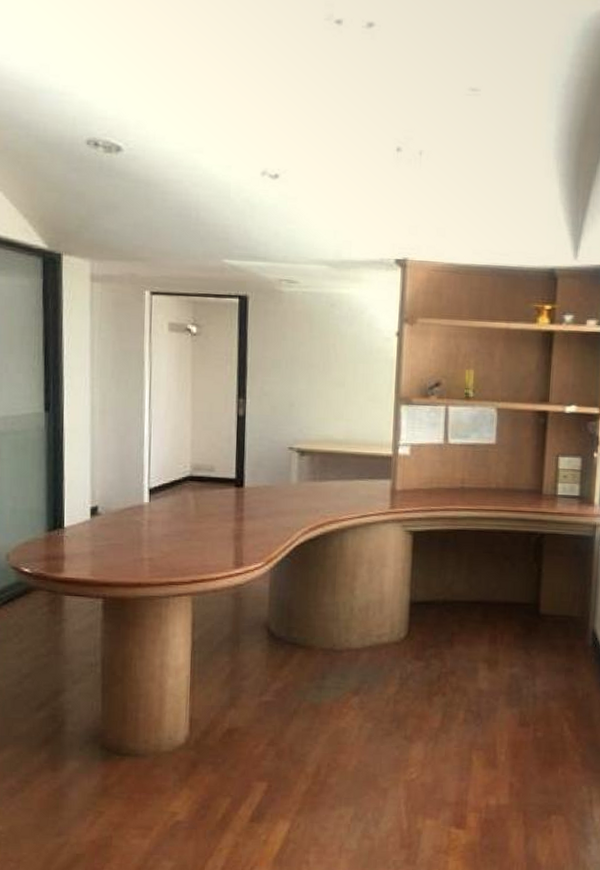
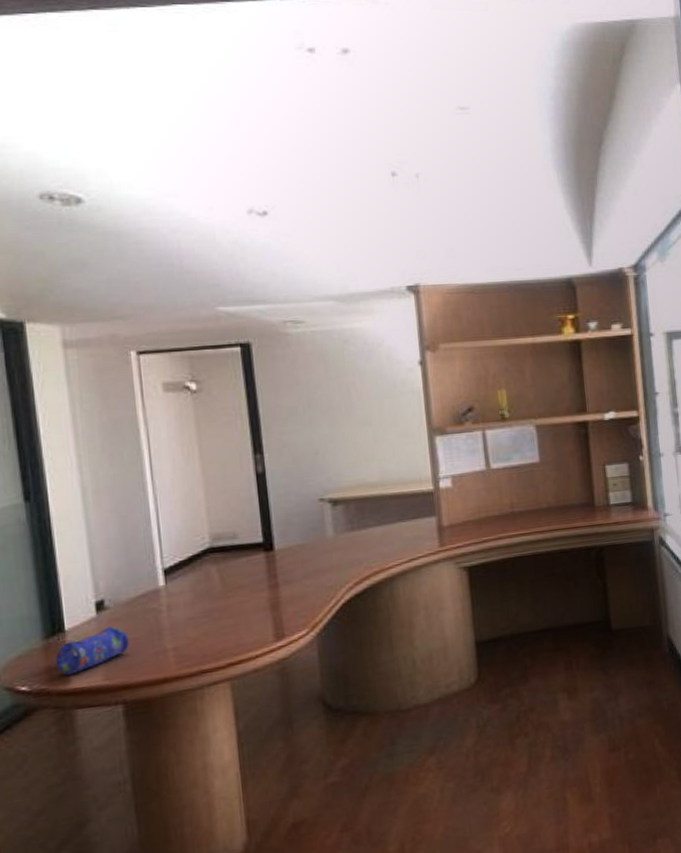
pencil case: none [54,530,114,566] -> present [55,626,129,676]

